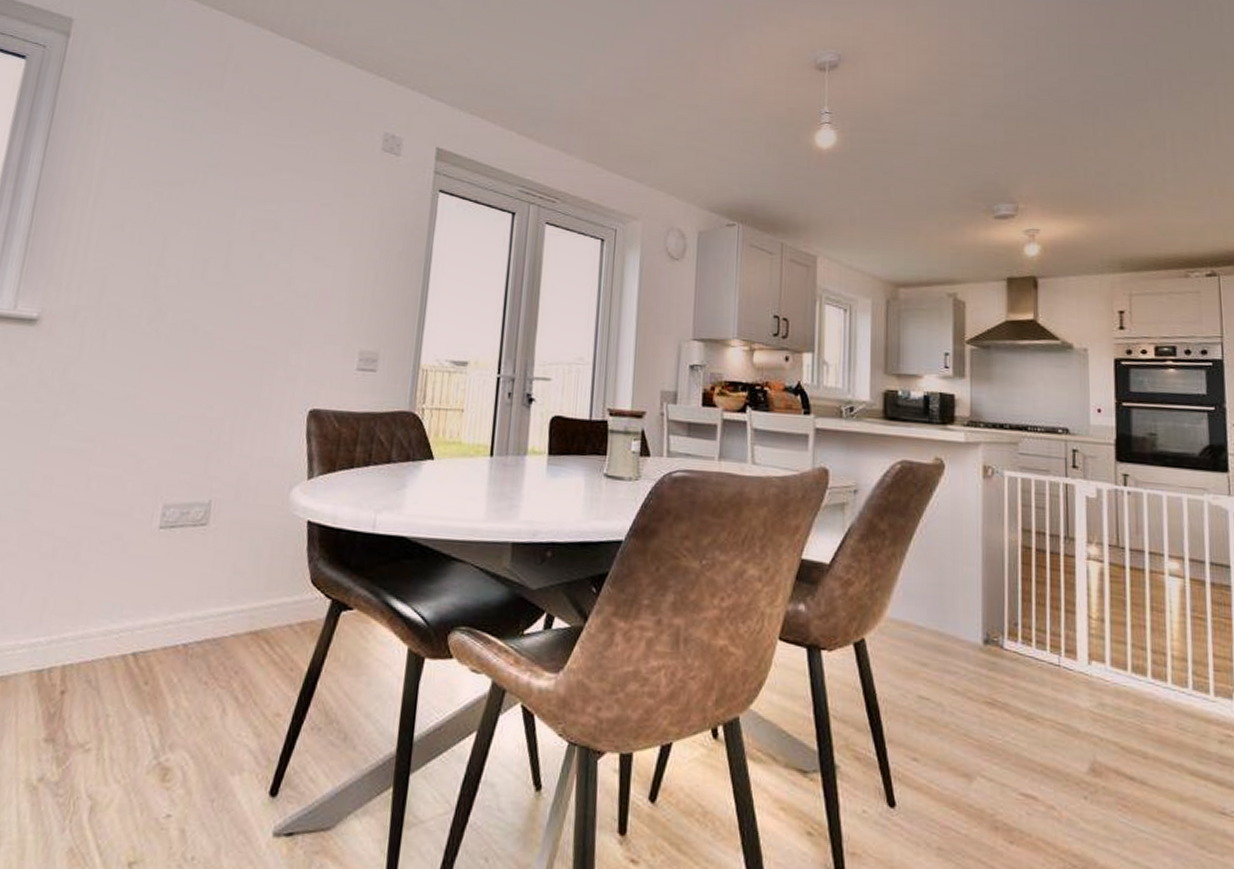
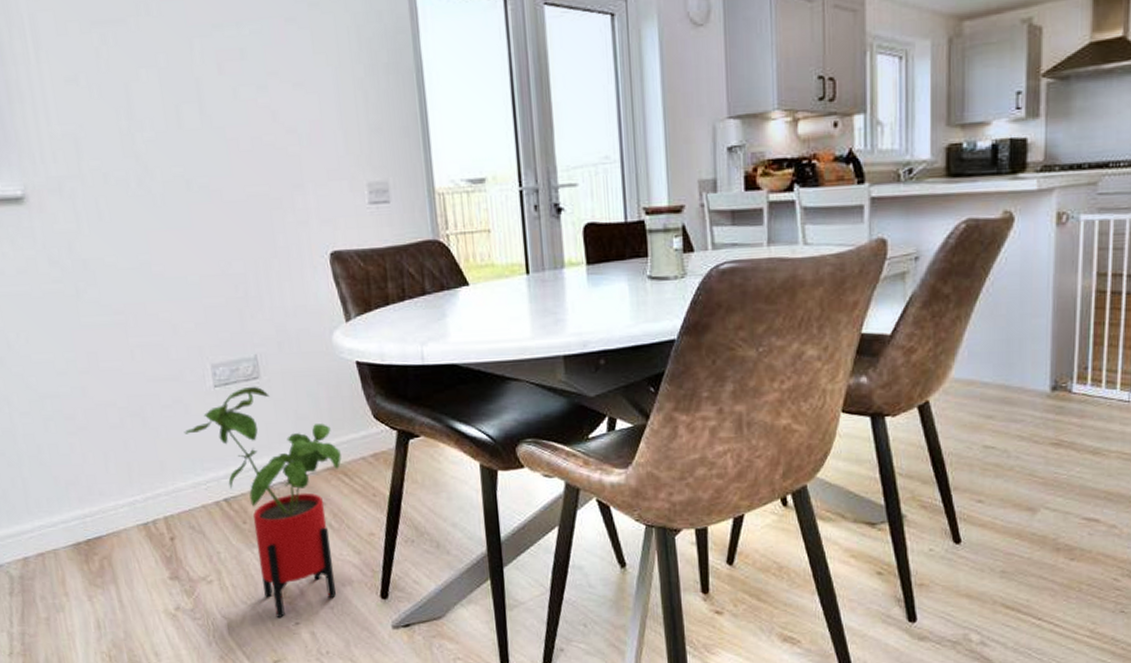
house plant: none [113,532,269,807] -> present [183,386,342,619]

